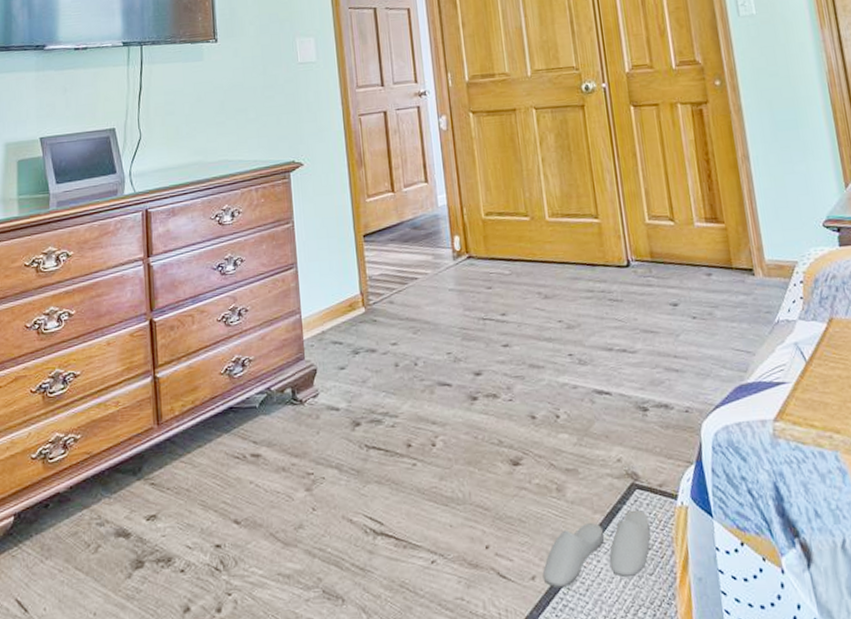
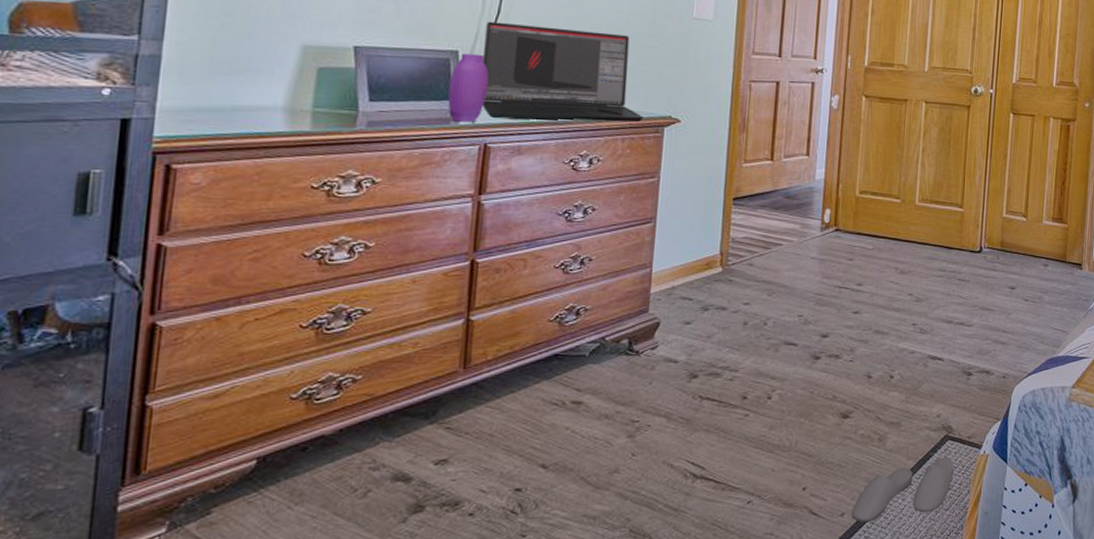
vase: none [112,128,142,193] -> present [448,53,489,122]
laptop: none [133,90,271,186] -> present [482,21,644,123]

